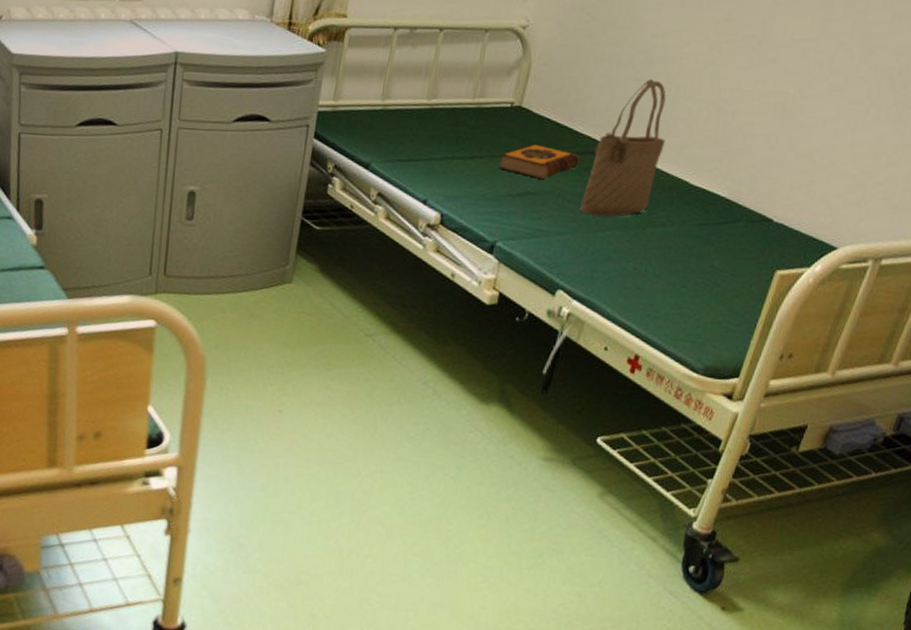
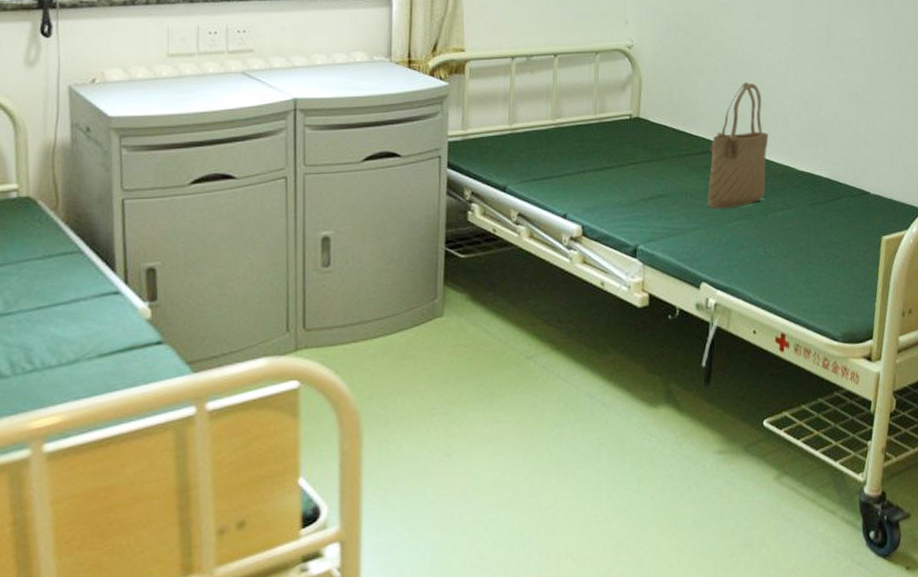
hardback book: present [498,144,579,179] -> none [628,150,699,181]

